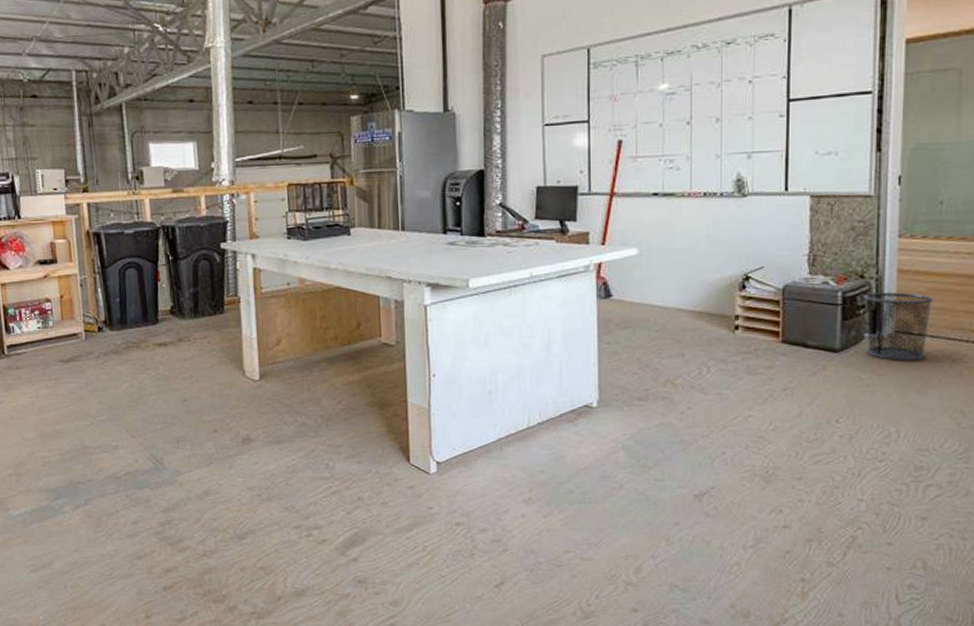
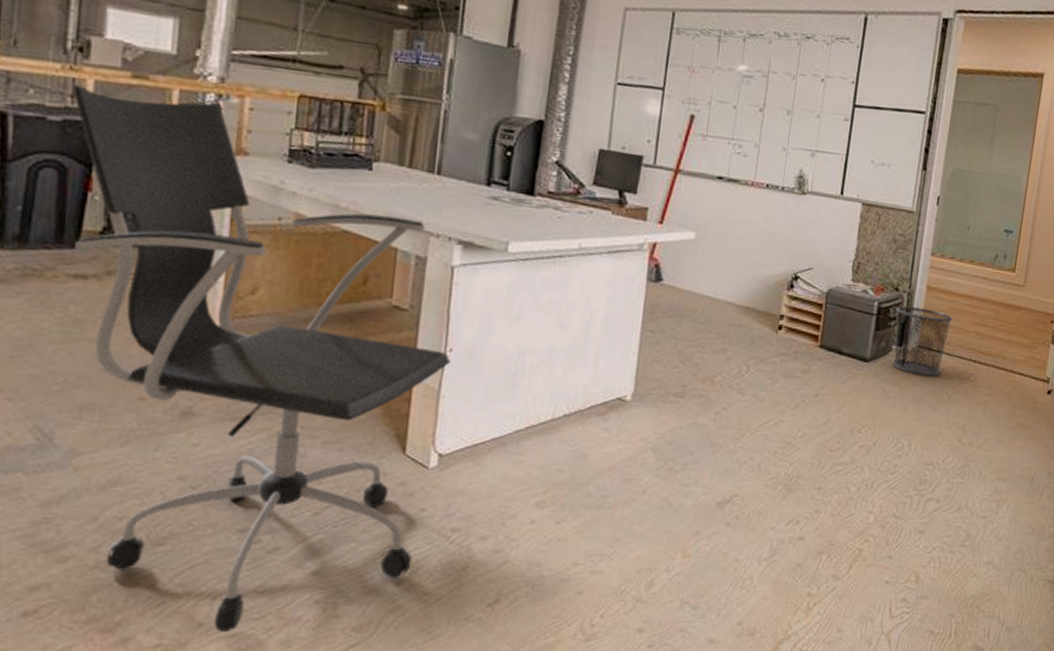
office chair: none [136,202,436,605] -> present [72,84,451,633]

